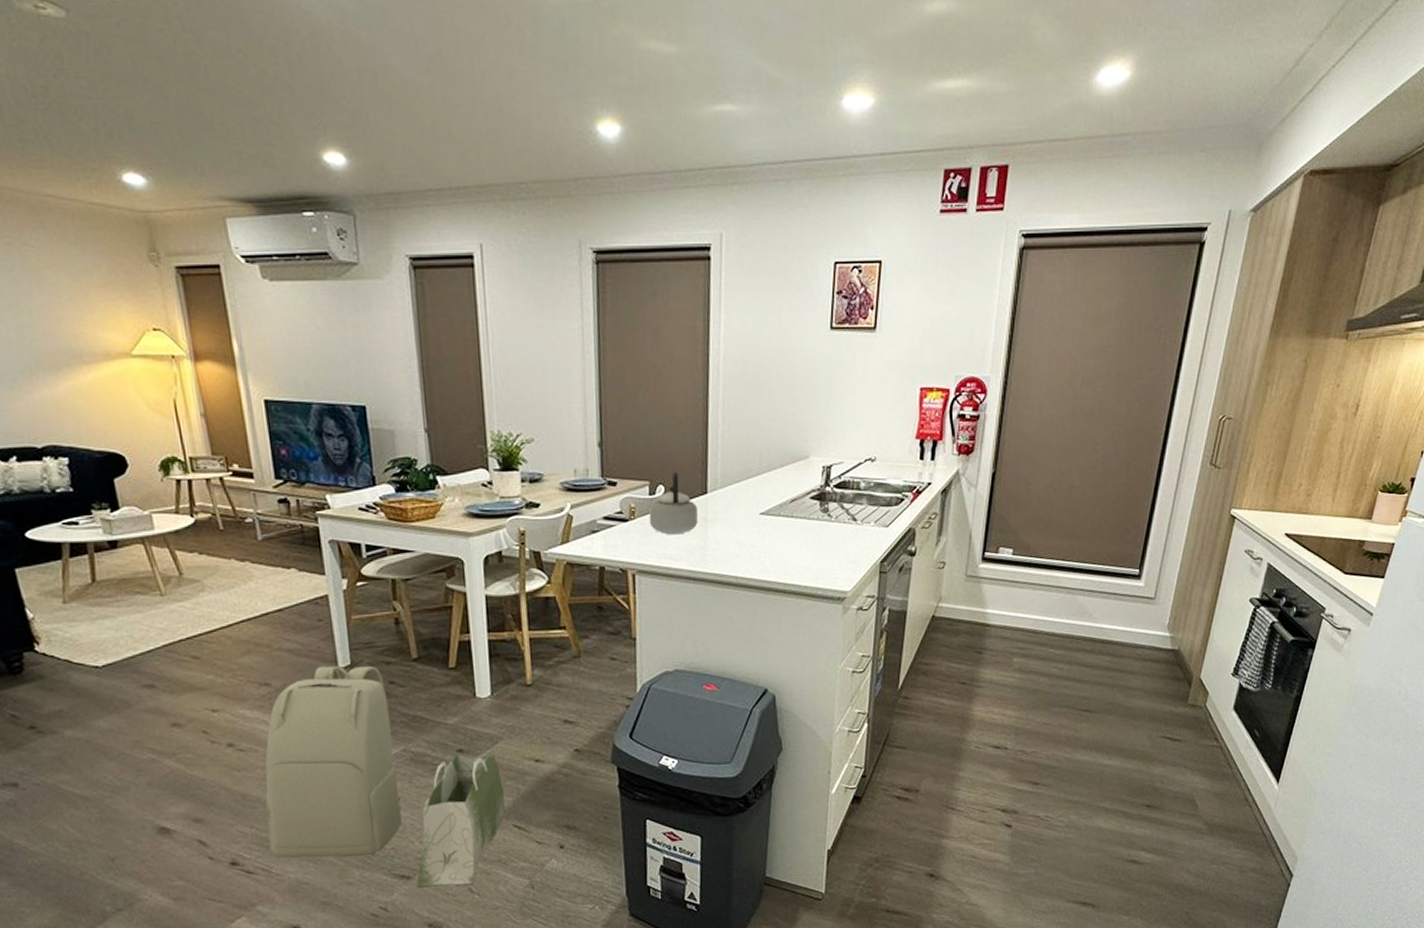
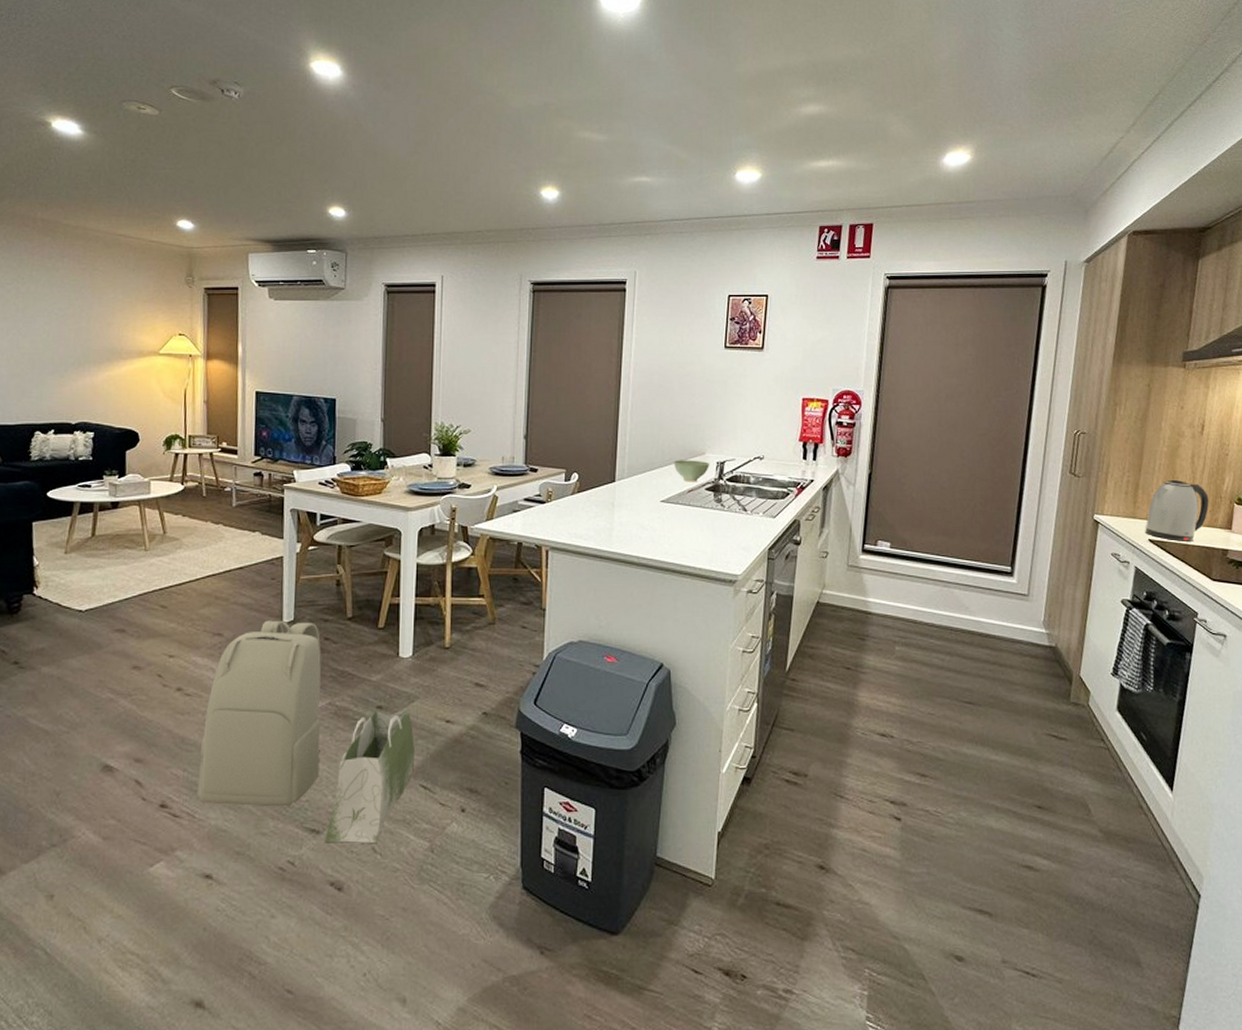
teapot: present [648,472,699,535] -> none [563,462,607,517]
bowl: none [772,465,814,491] -> present [673,460,709,482]
kettle: none [1282,467,1353,535] -> present [1145,479,1209,542]

